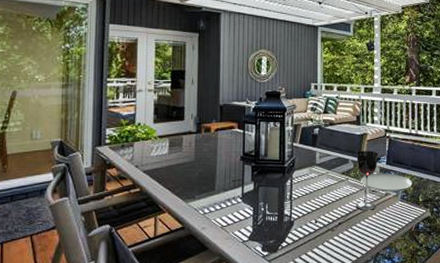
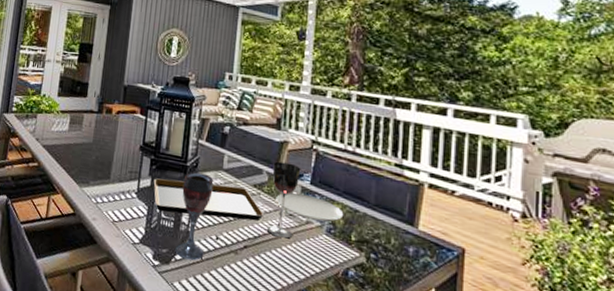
decorative tray: none [256,176,353,210] -> present [153,178,265,221]
cup: none [281,171,309,245] -> present [175,171,214,261]

